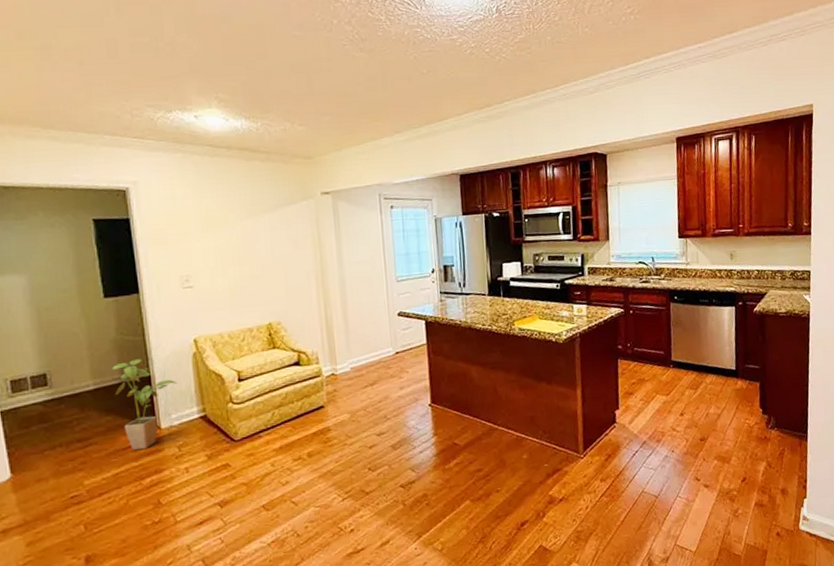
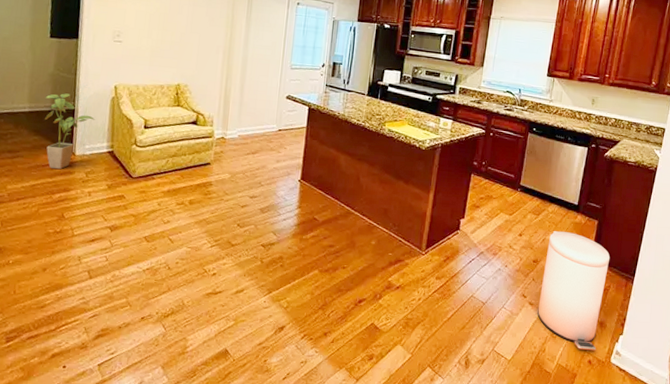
pedal bin: none [712,400,783,524] -> present [537,231,610,351]

